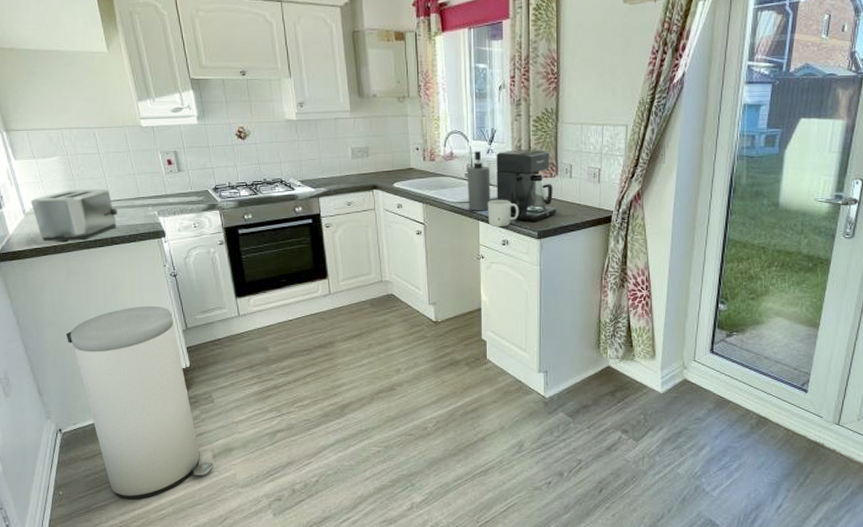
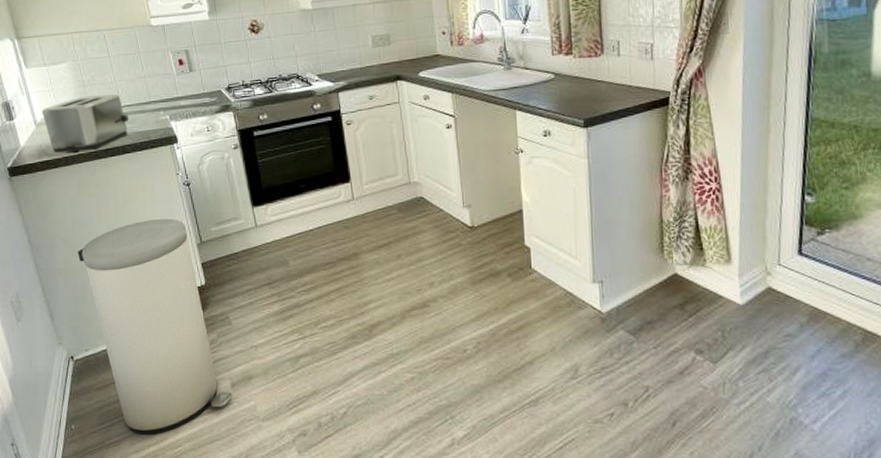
soap dispenser: present [463,151,491,211] -> none [494,31,528,99]
mug: present [487,199,519,228] -> none [524,84,562,117]
coffee maker: present [496,149,557,221] -> none [532,26,604,108]

